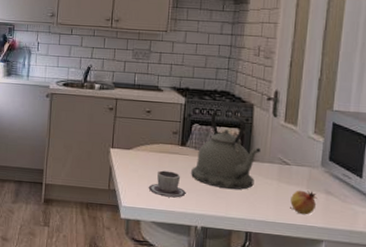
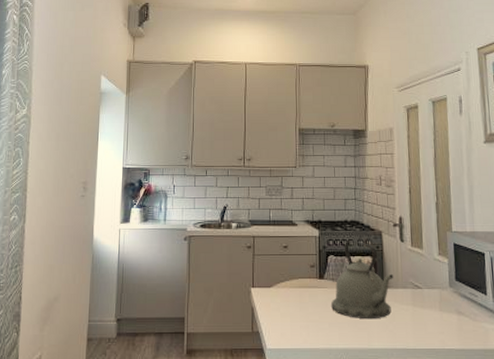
cup: present [148,170,186,198] -> none [291,306,329,334]
fruit: present [290,190,317,215] -> none [427,313,450,338]

